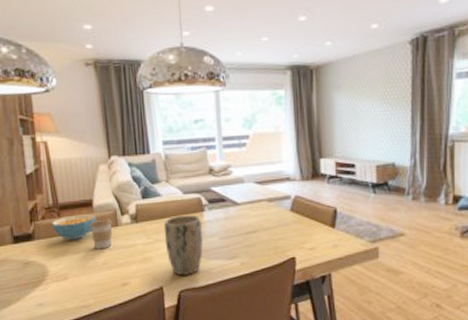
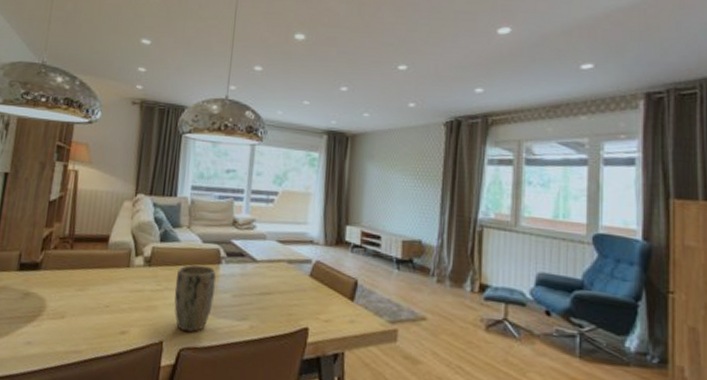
cereal bowl: present [52,214,96,240] -> none [62,249,109,276]
coffee cup: present [90,217,112,250] -> none [100,256,125,290]

